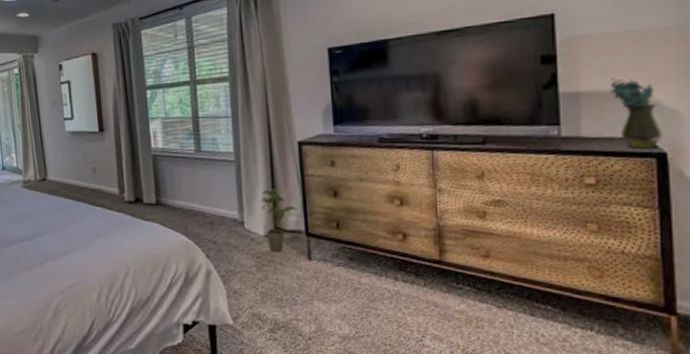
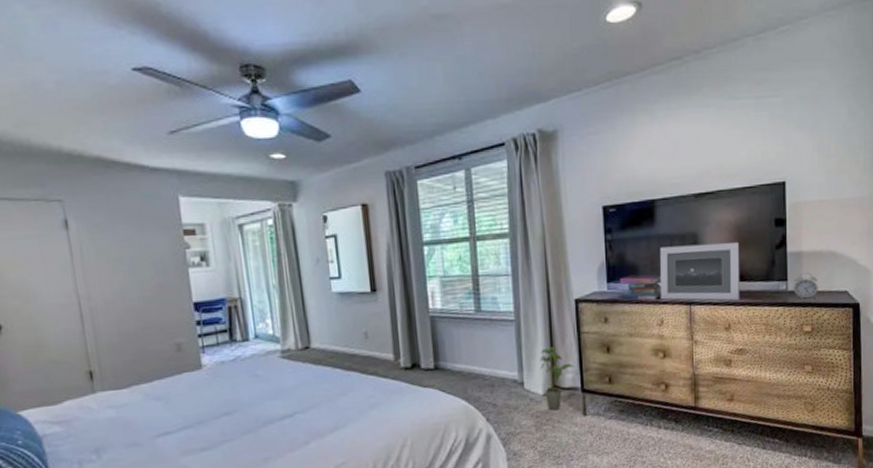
books: none [345,117,397,145] -> present [617,274,661,301]
picture frame: none [394,82,497,147] -> present [659,242,740,301]
alarm clock: none [568,116,604,146] -> present [793,273,818,299]
vase: present [609,78,663,148] -> none [823,240,858,300]

